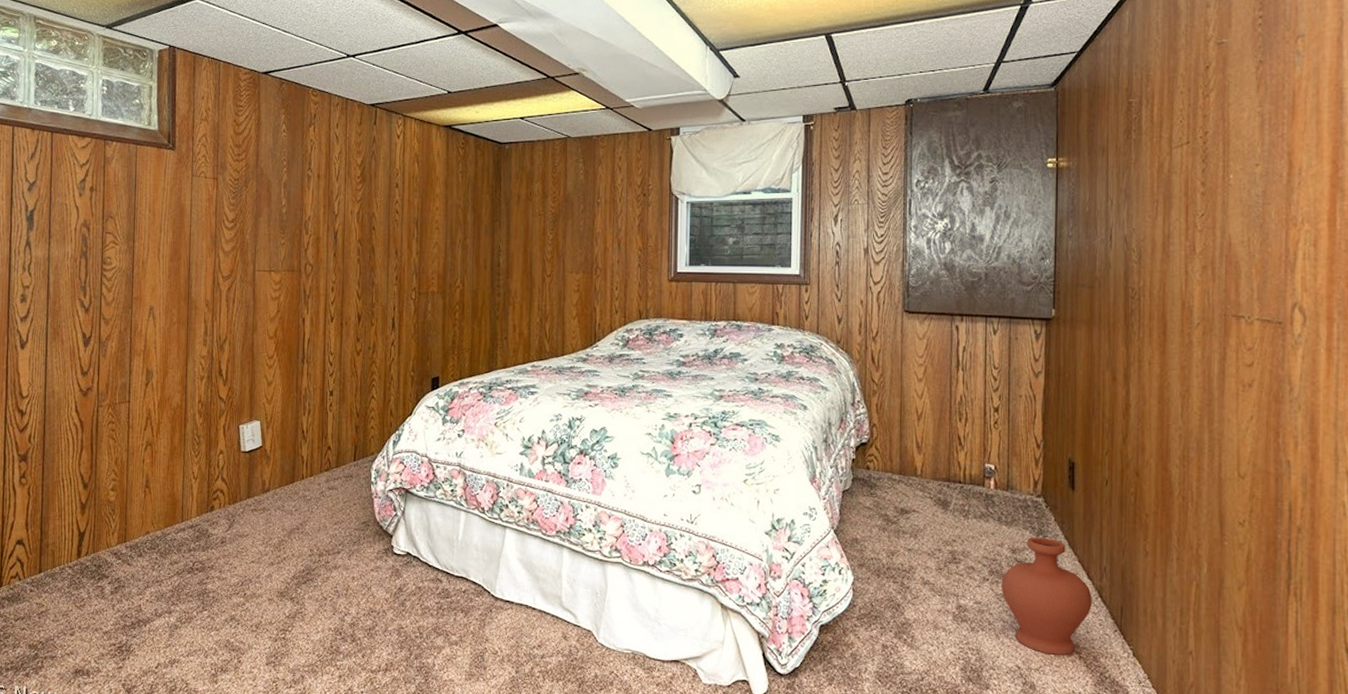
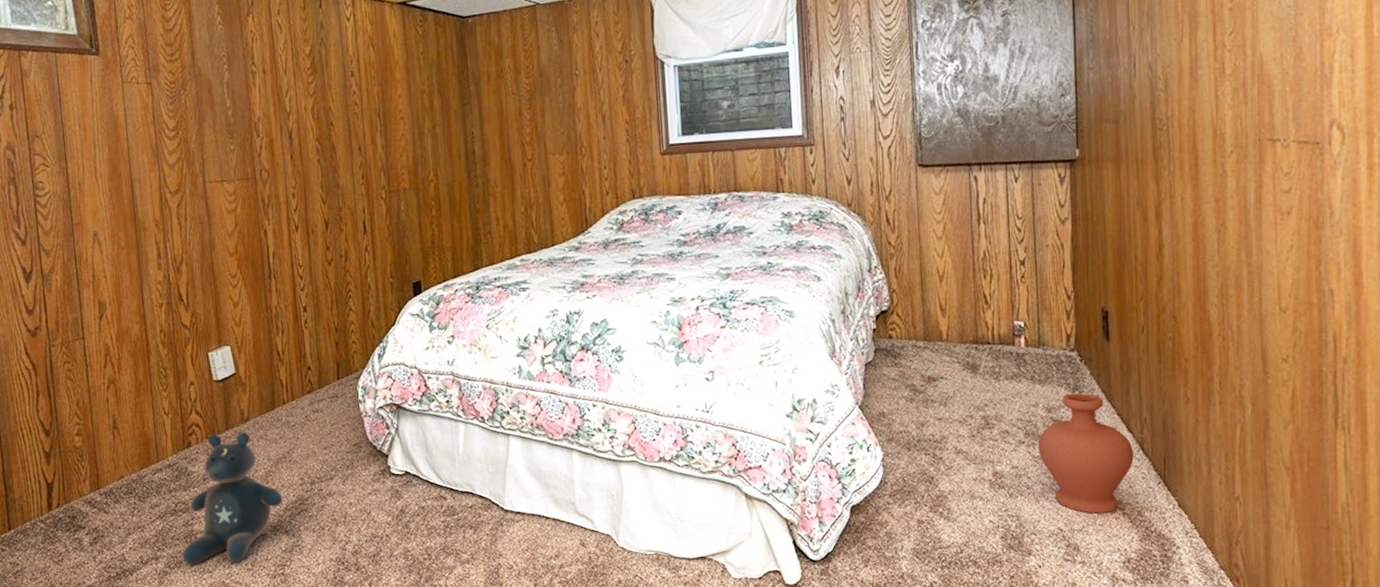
stuffed bear: none [193,500,292,623] -> present [182,432,283,565]

